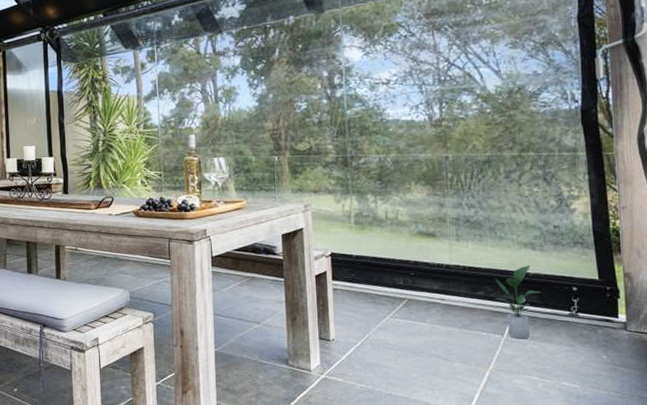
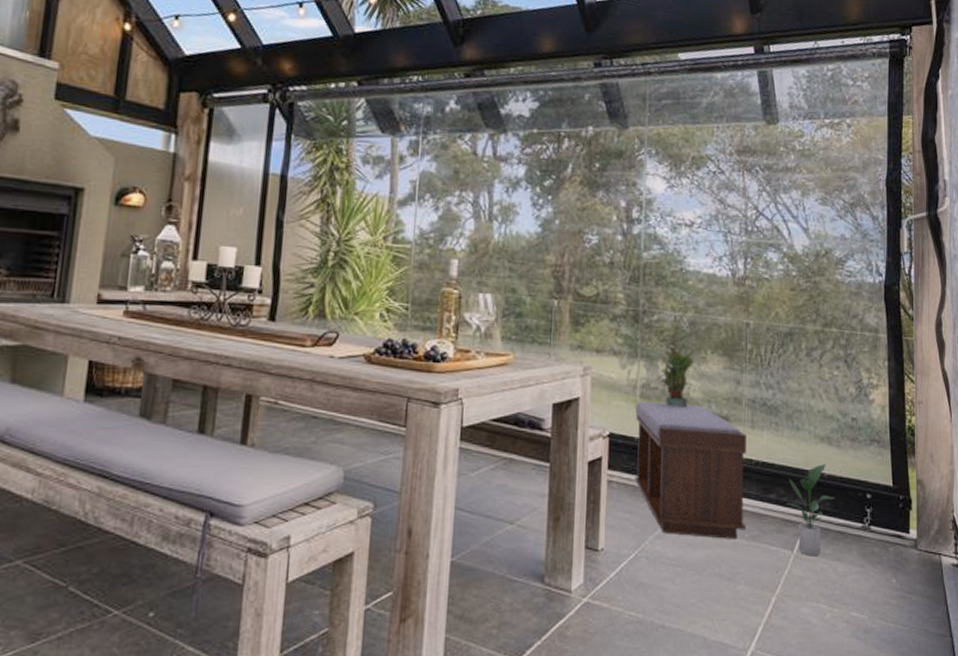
bench: none [351,226,457,329] -> present [634,402,746,539]
potted plant: none [367,181,399,230] -> present [656,344,694,408]

